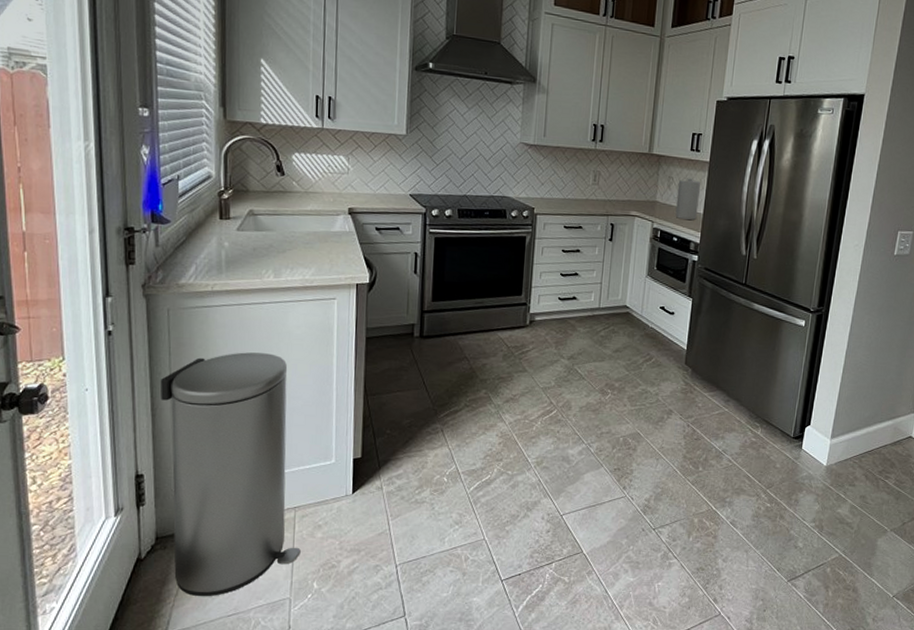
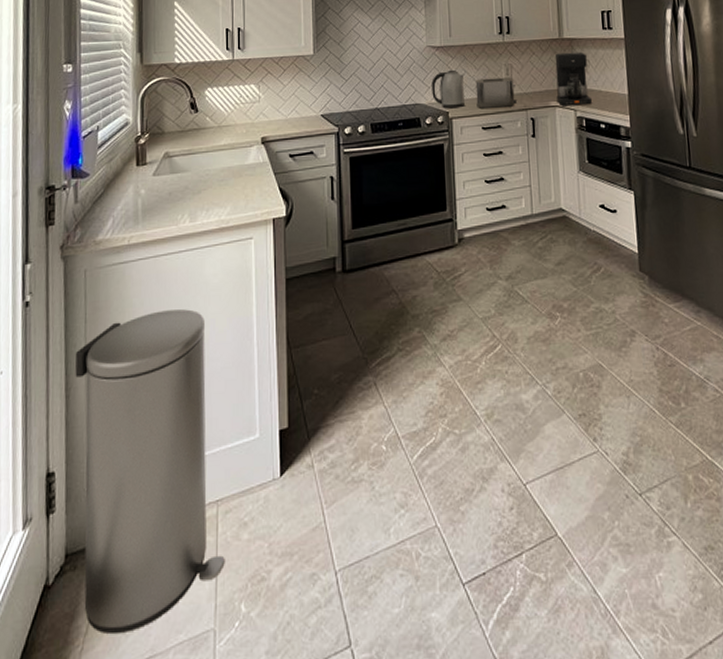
kettle: none [520,168,554,206] -> present [431,69,465,109]
toaster: none [561,181,601,212] -> present [475,77,517,110]
coffee maker: none [637,167,671,219] -> present [555,51,592,107]
paper towel holder: present [675,178,701,221] -> none [595,58,622,104]

